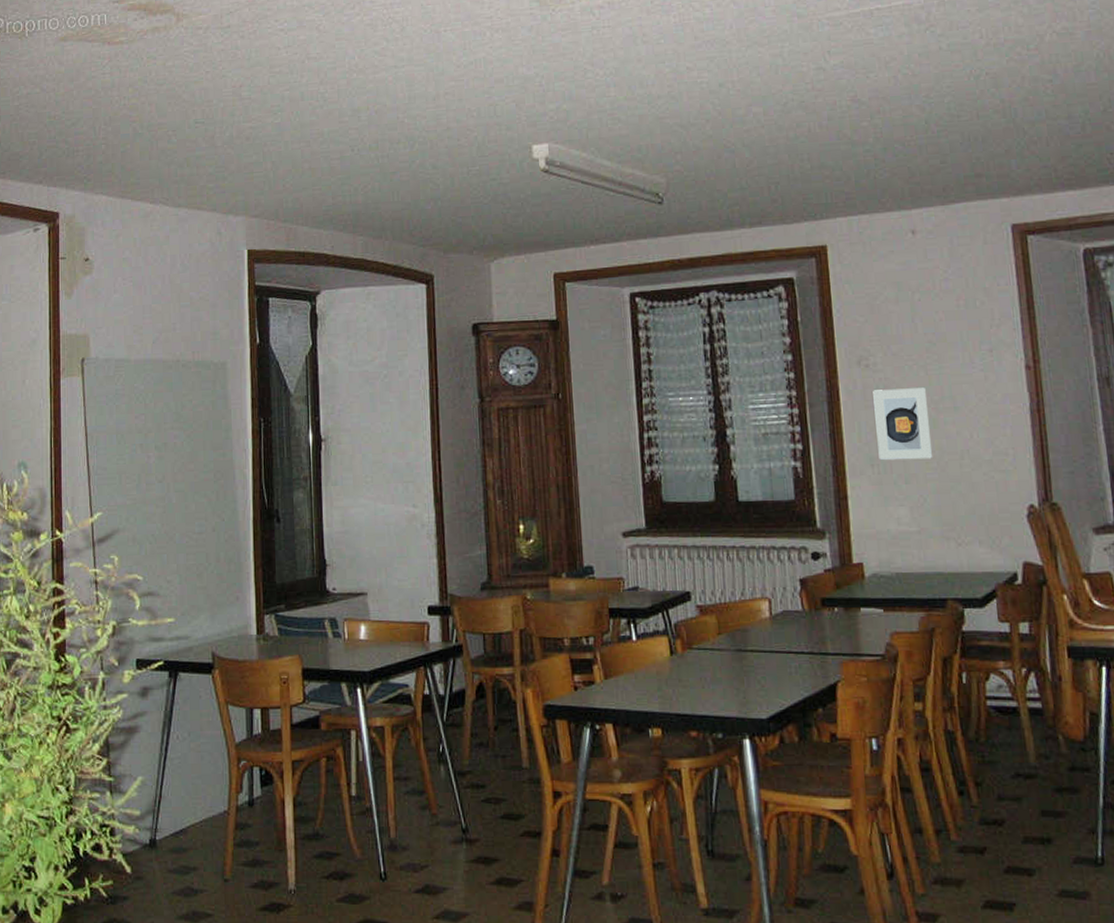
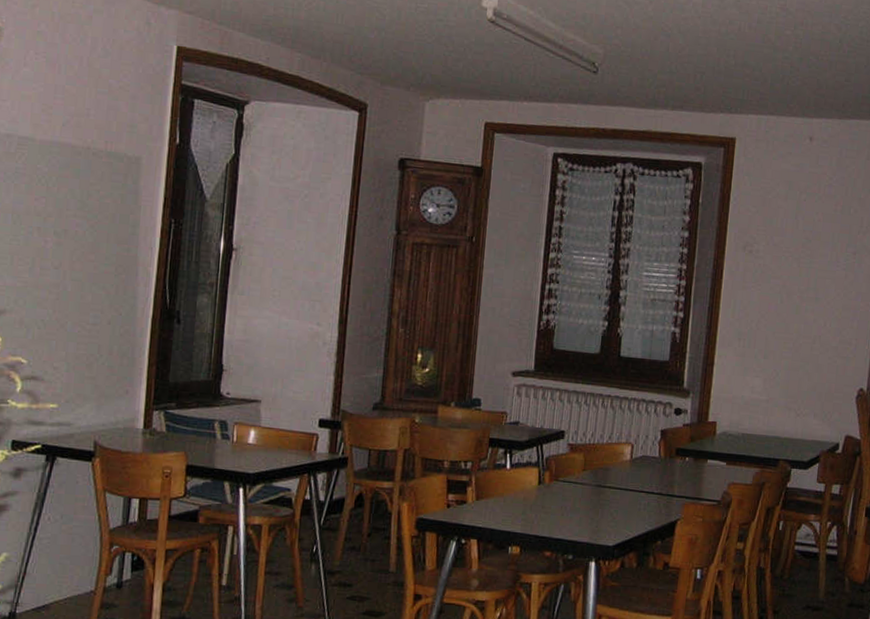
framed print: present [873,388,932,461] -> none [746,274,795,340]

